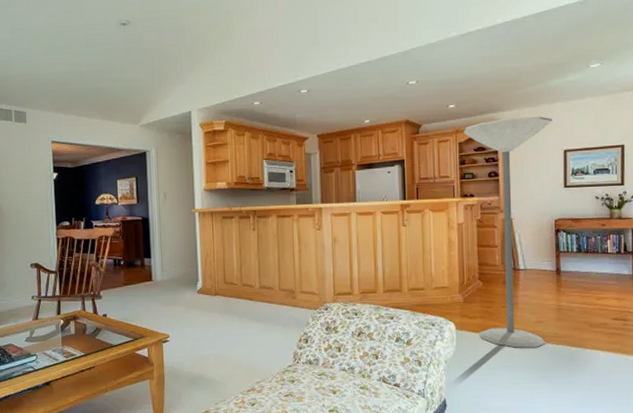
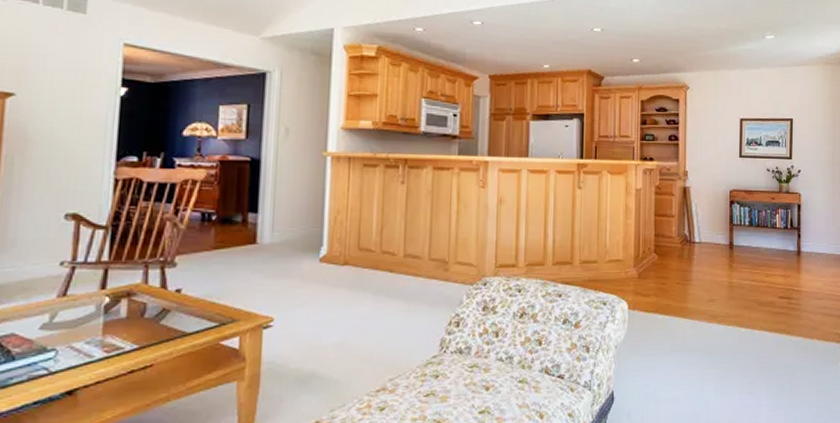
floor lamp: present [463,116,552,348] -> none [646,79,731,330]

